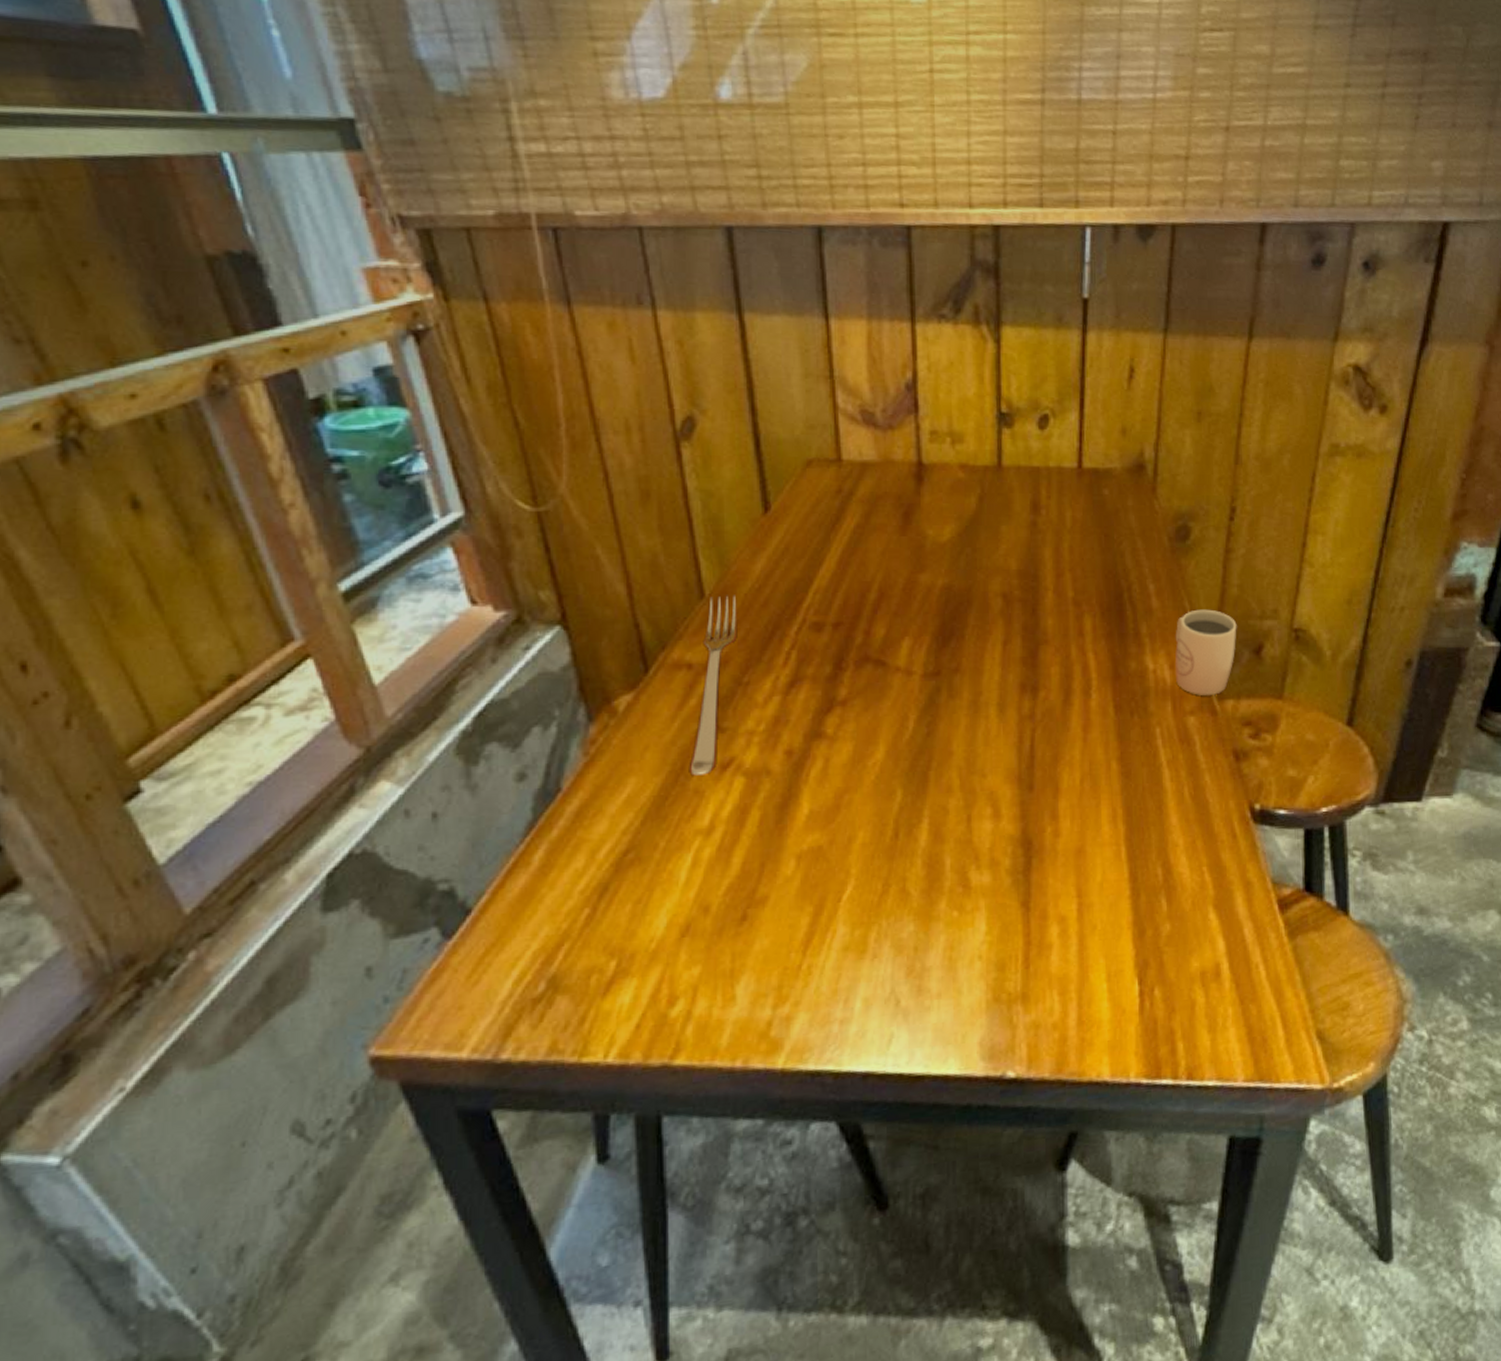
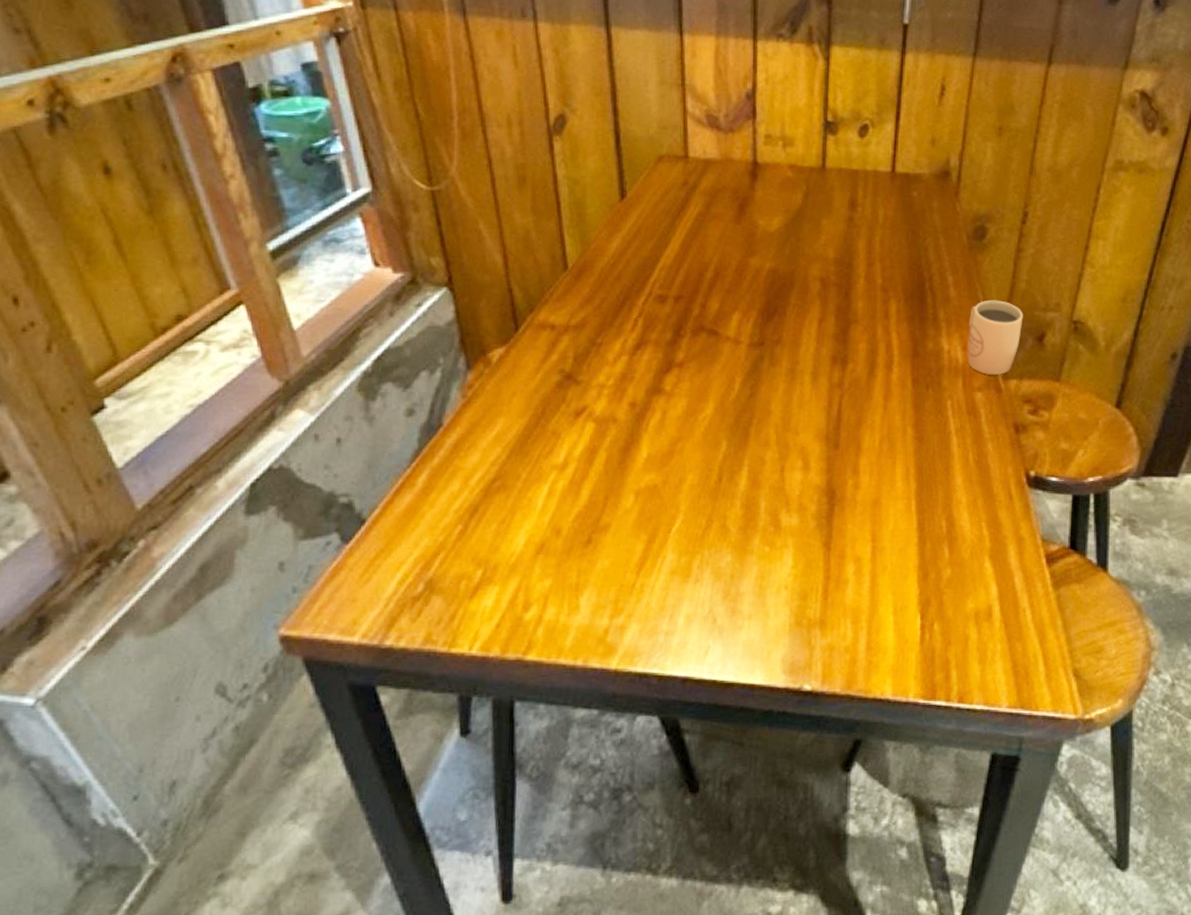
fork: present [688,595,737,777] -> none [548,268,595,421]

